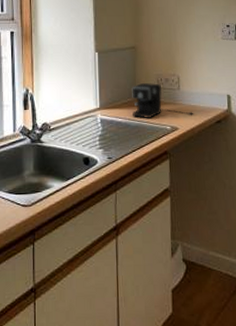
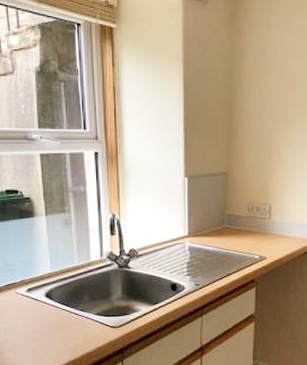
coffee maker: present [132,83,193,118] -> none [221,211,283,247]

